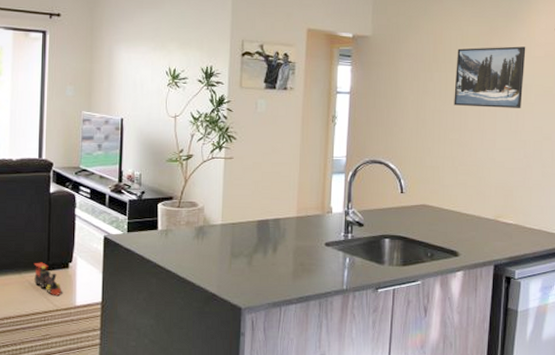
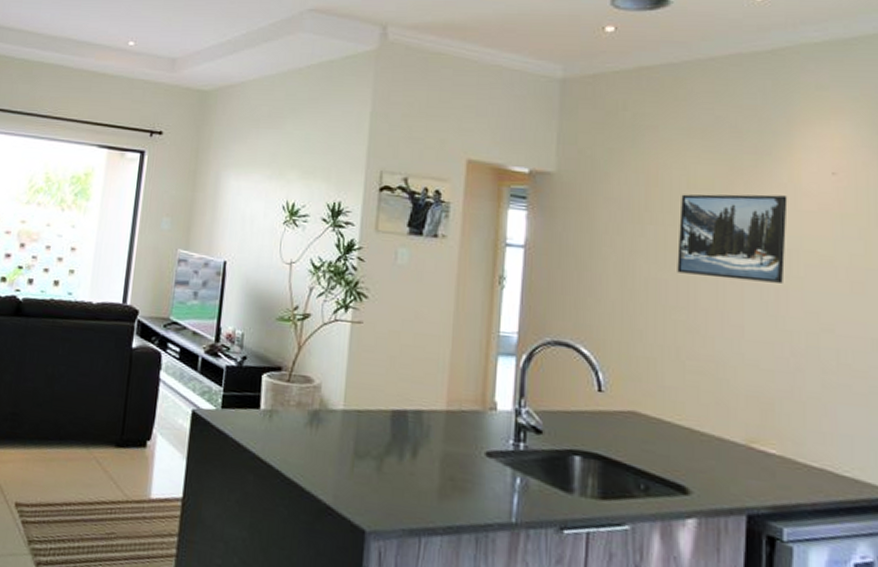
toy train: present [33,262,61,295] -> none [103,435,135,482]

